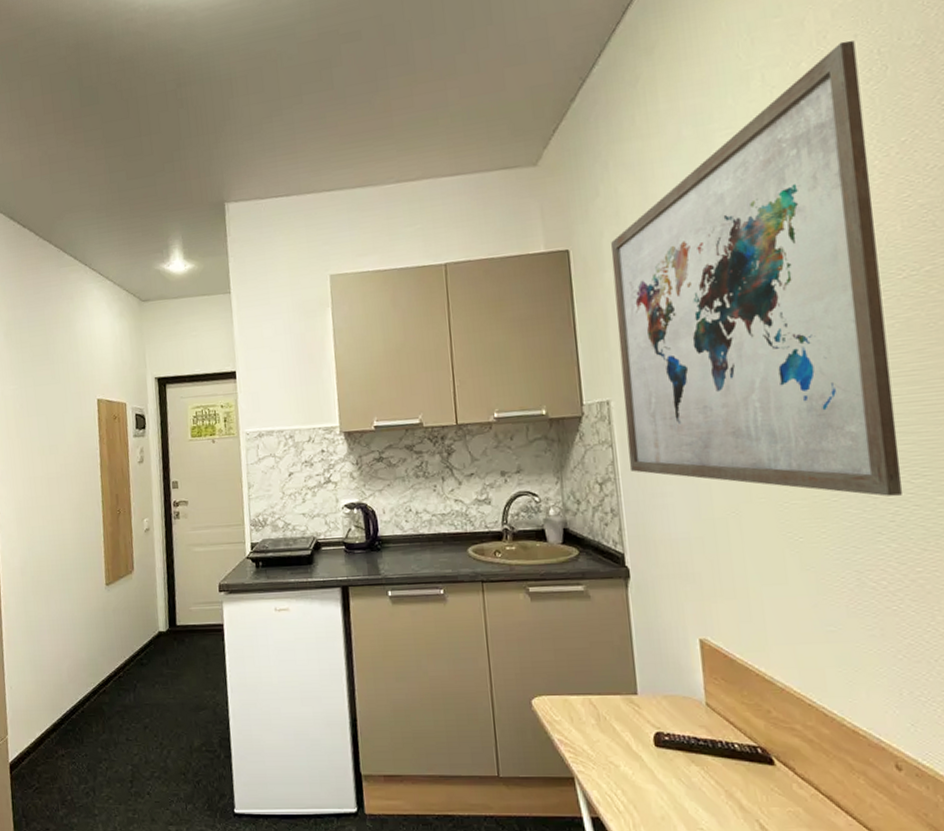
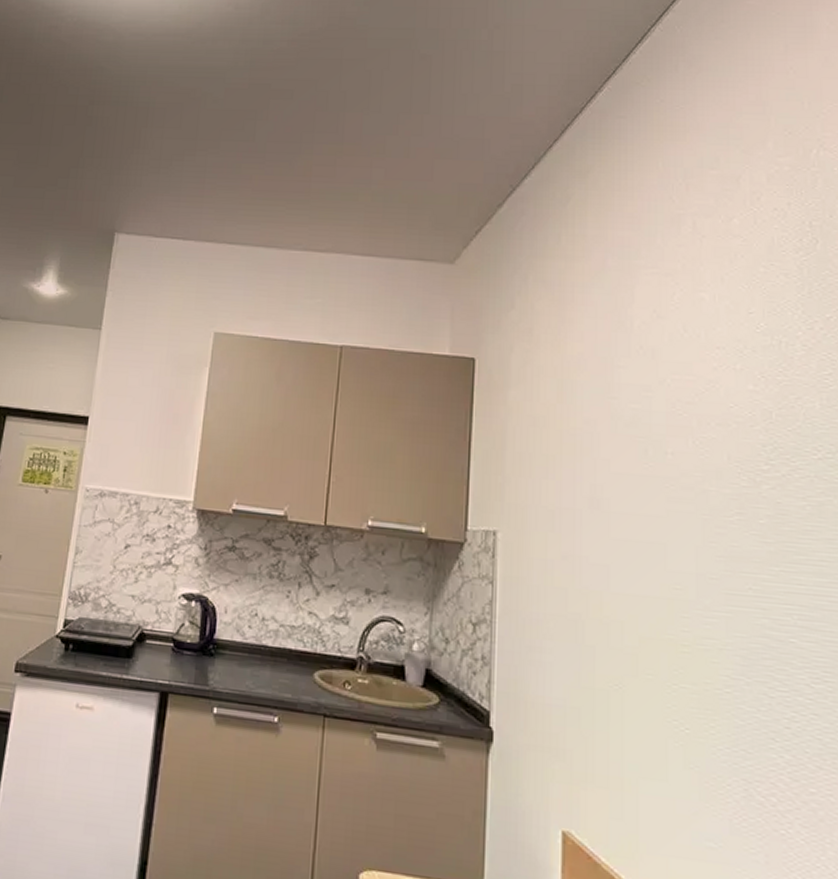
wall art: present [611,40,903,497] -> none [508,206,802,699]

